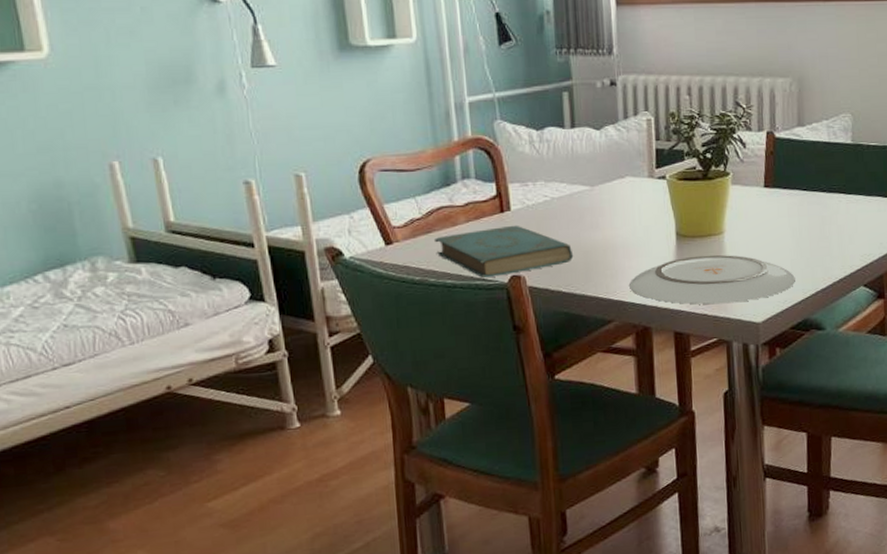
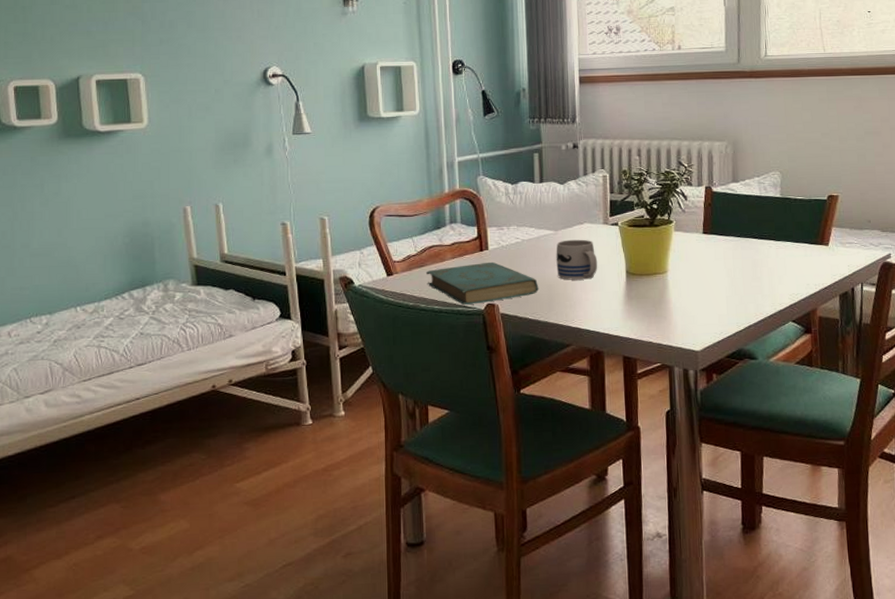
mug: none [592,196,643,245] -> present [556,239,598,280]
plate: present [629,254,795,305] -> none [585,290,730,334]

